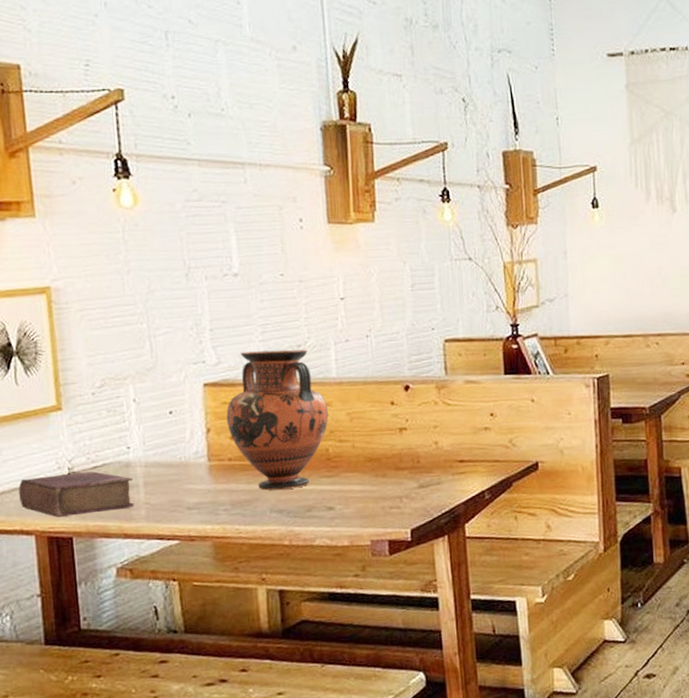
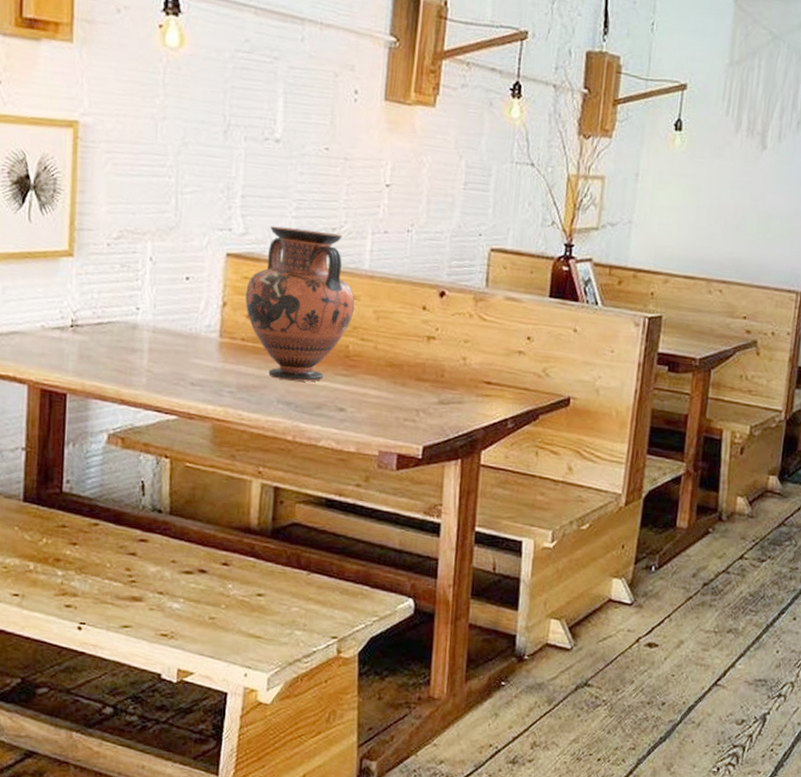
book: present [18,471,135,518] -> none [17,323,137,374]

